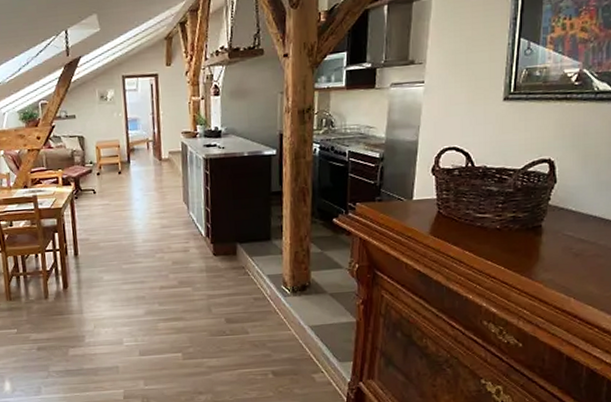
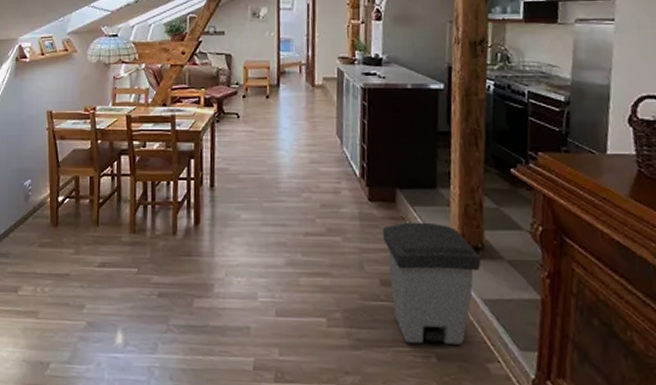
trash can: none [226,268,309,366] -> present [383,222,482,345]

